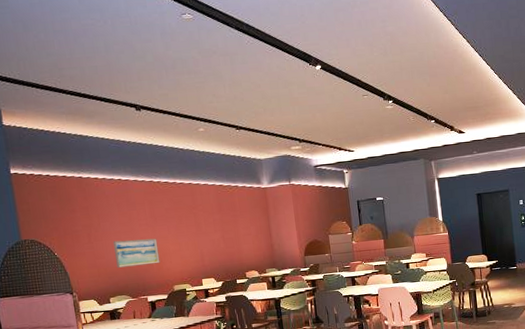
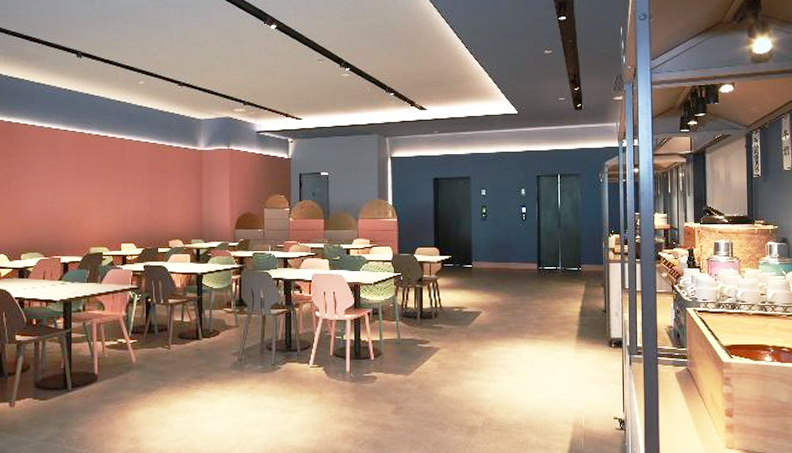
wall art: present [112,238,160,268] -> none [33,193,80,222]

